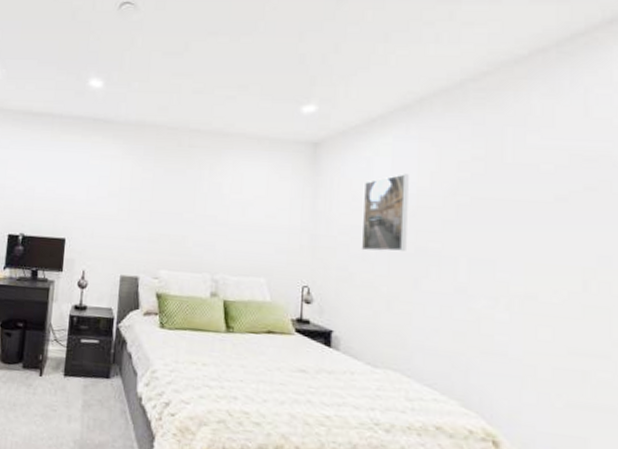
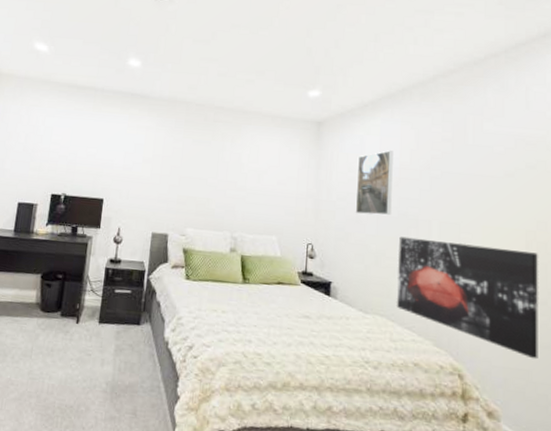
wall art: none [414,276,599,425] -> present [397,236,538,360]

